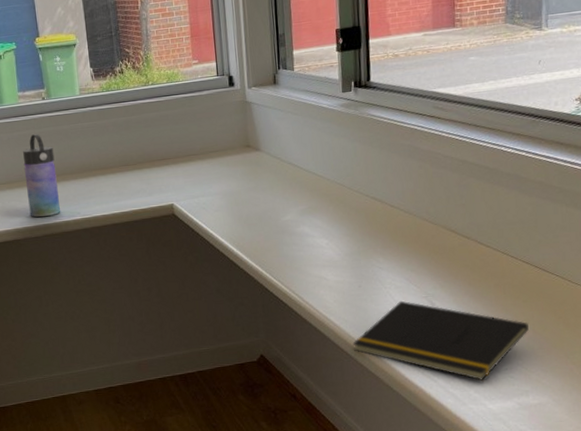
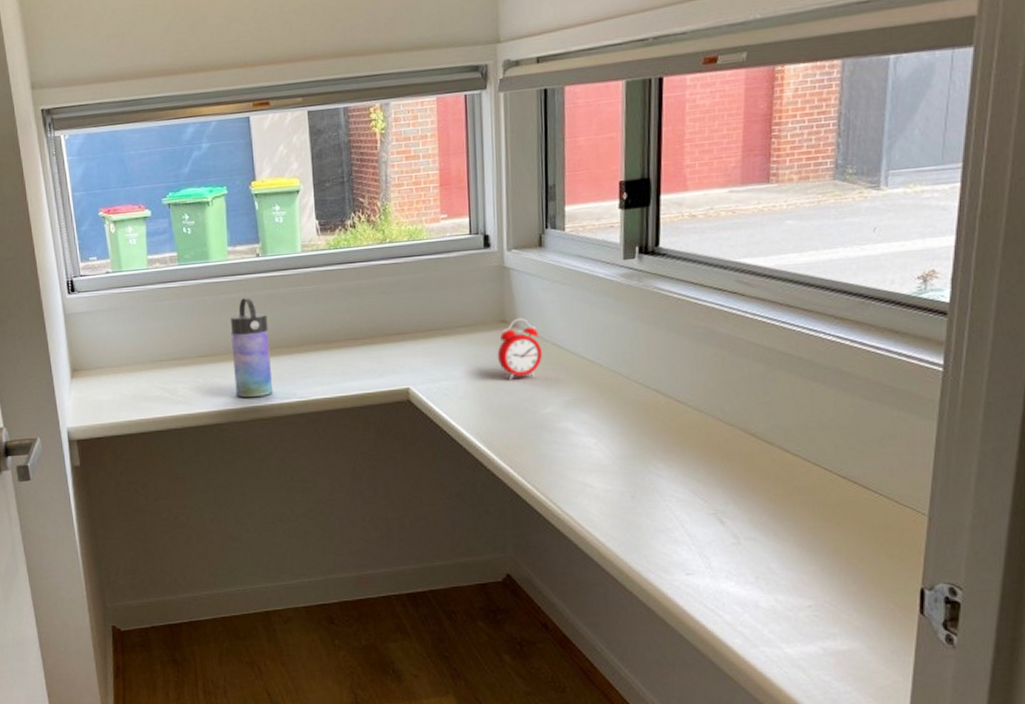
alarm clock: none [244,142,281,194] -> present [497,317,542,380]
notepad: present [352,300,529,381] -> none [620,516,841,618]

